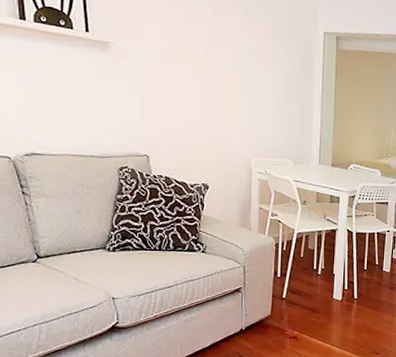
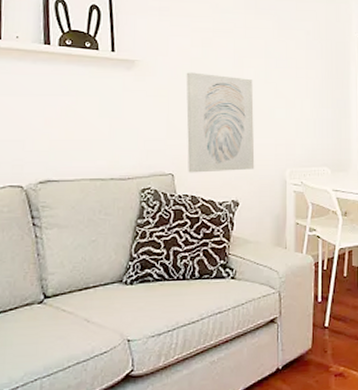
wall art: none [158,58,223,157] -> present [186,72,255,173]

